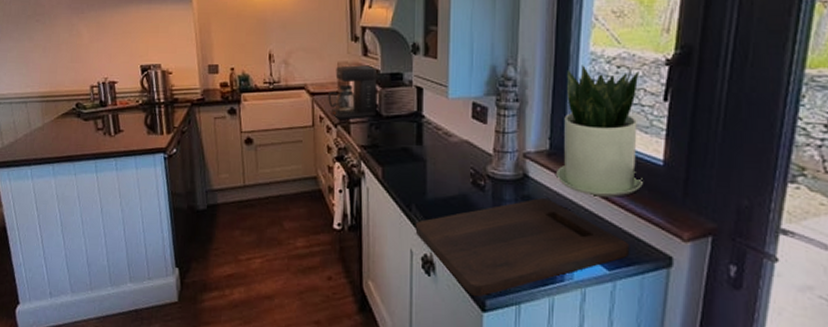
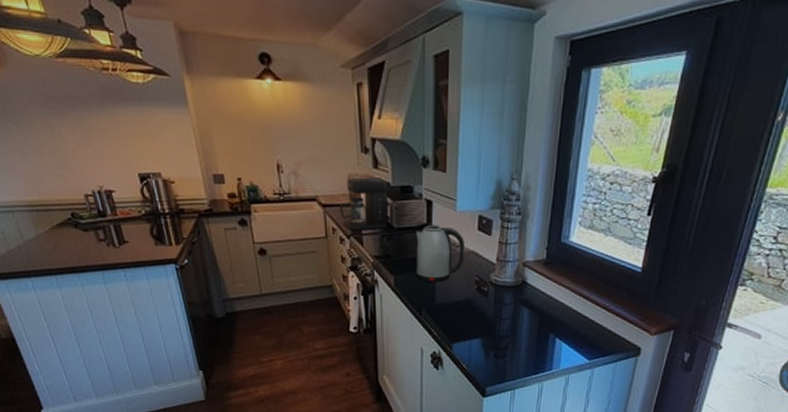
kettle: none [405,112,458,175] -> present [416,225,465,283]
cutting board: present [415,198,630,298] -> none [425,302,608,386]
planter: present [556,65,643,197] -> none [551,181,629,300]

